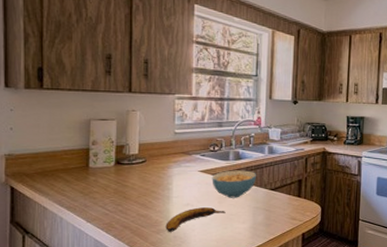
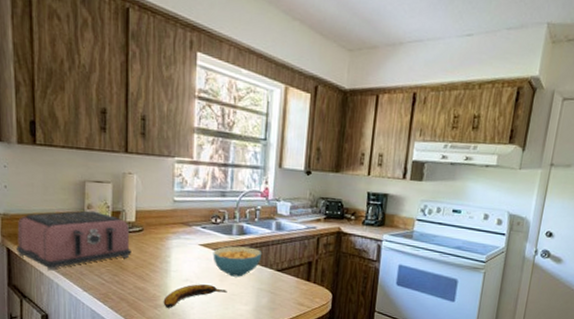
toaster: none [20,146,135,205] -> present [16,210,131,271]

